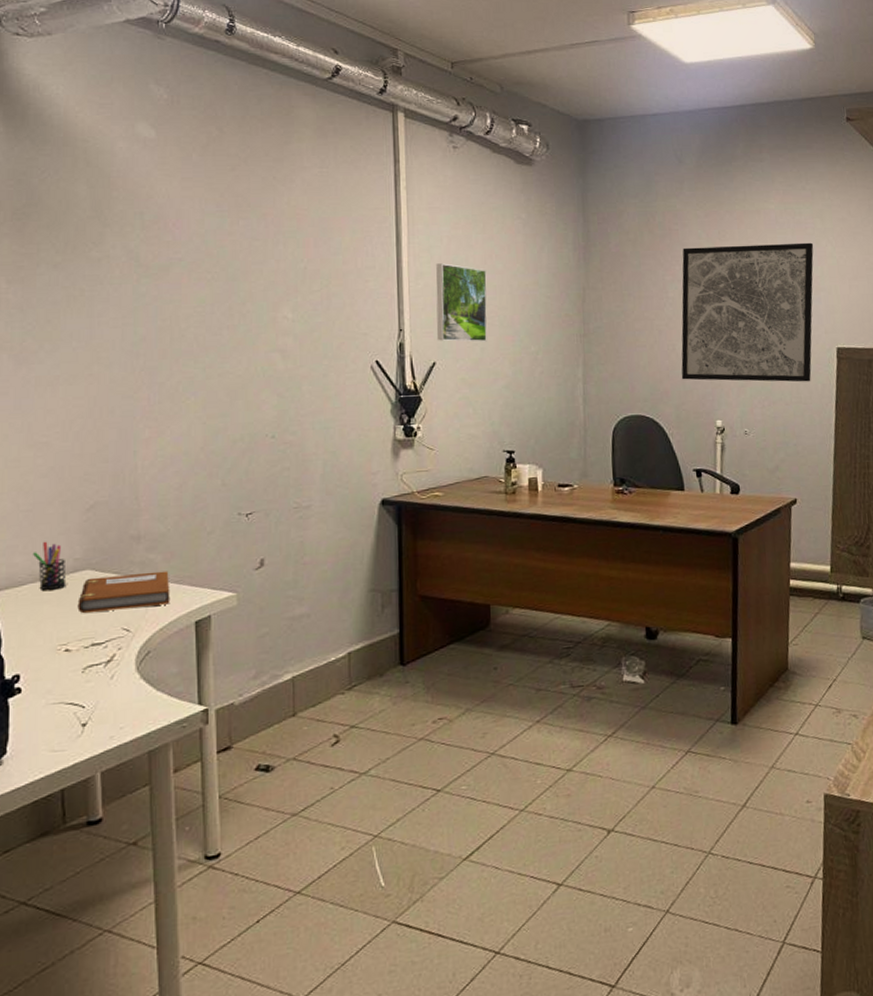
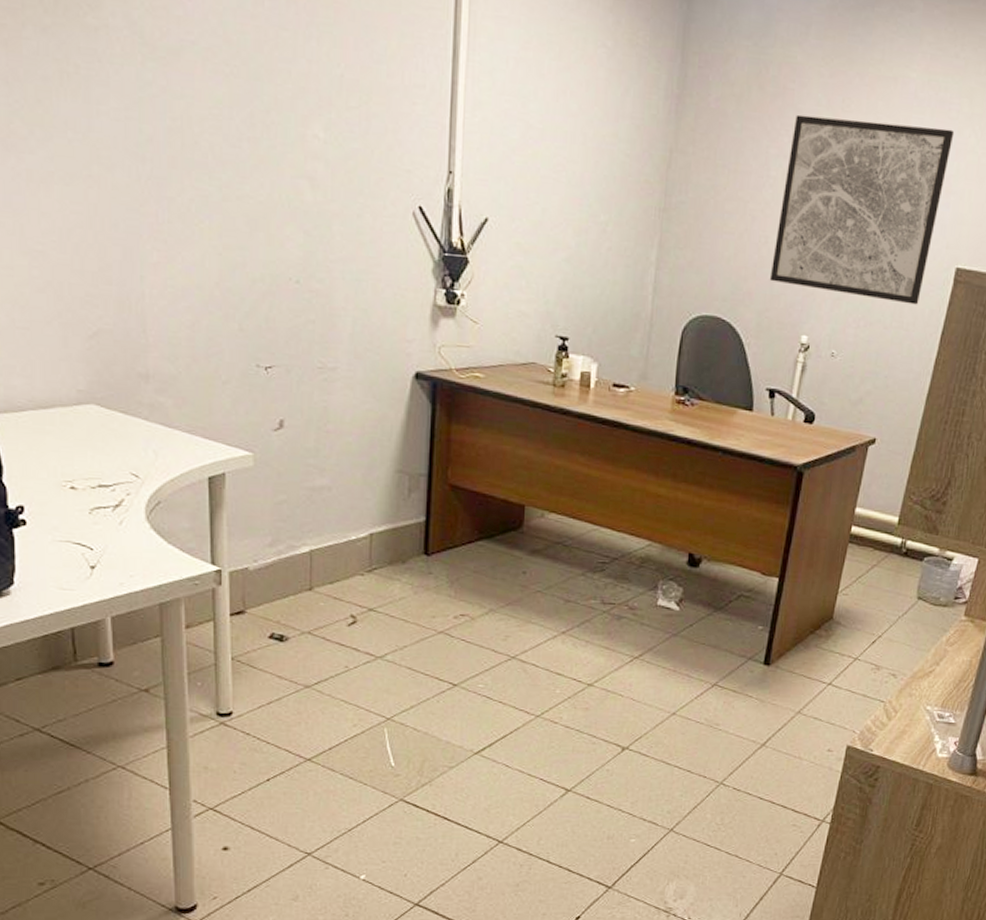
pen holder: present [33,541,67,590] -> none [33,365,70,421]
notebook: present [77,571,170,614] -> none [82,413,182,455]
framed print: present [436,263,487,342] -> none [491,92,558,202]

